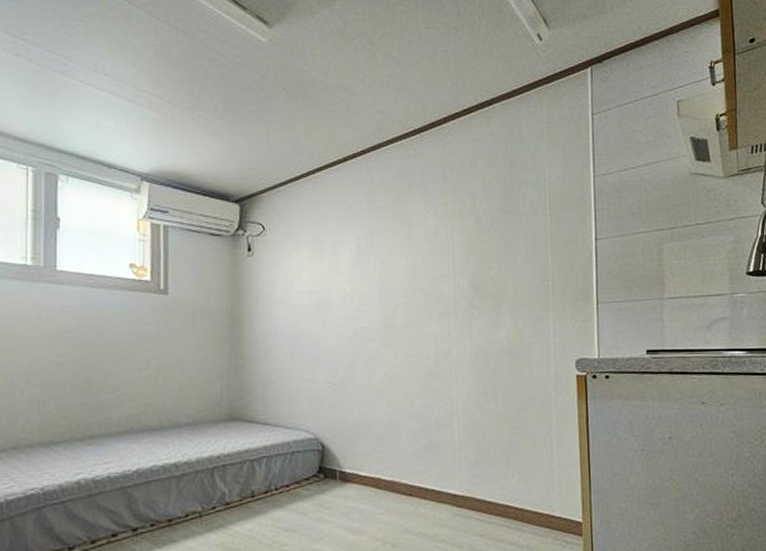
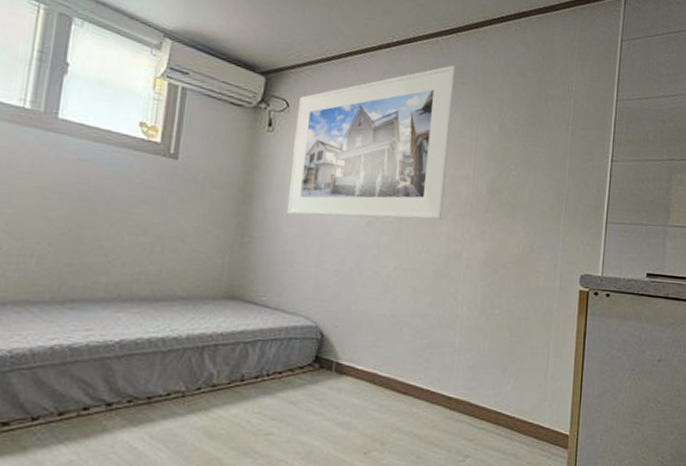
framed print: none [273,166,427,333] -> present [286,65,456,220]

